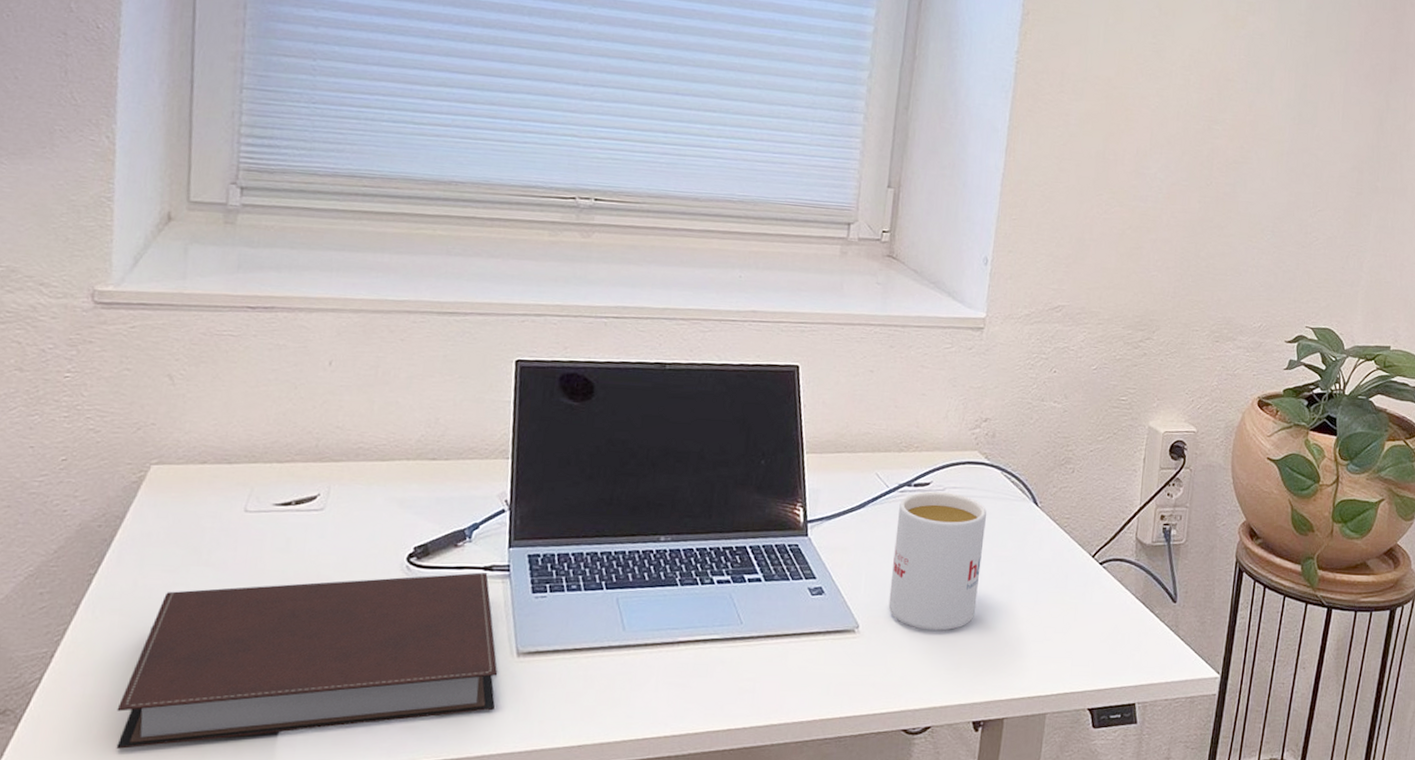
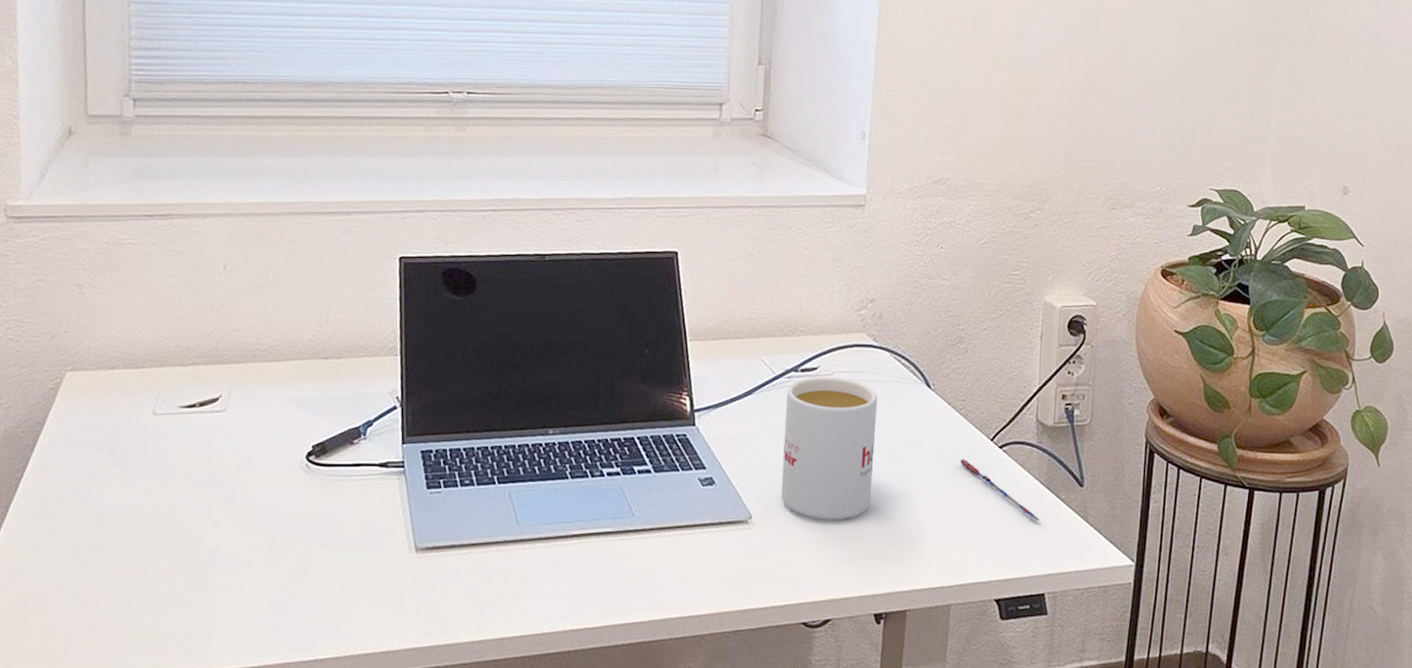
notebook: present [116,572,498,749] -> none [47,469,398,646]
pen: none [1062,574,1134,635] -> present [960,459,1040,522]

